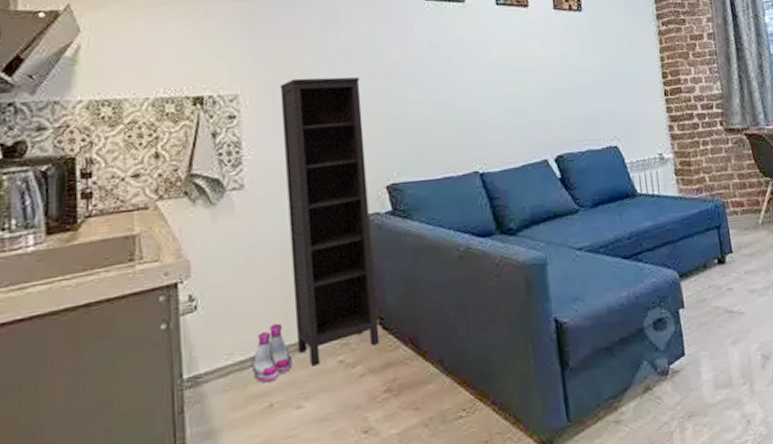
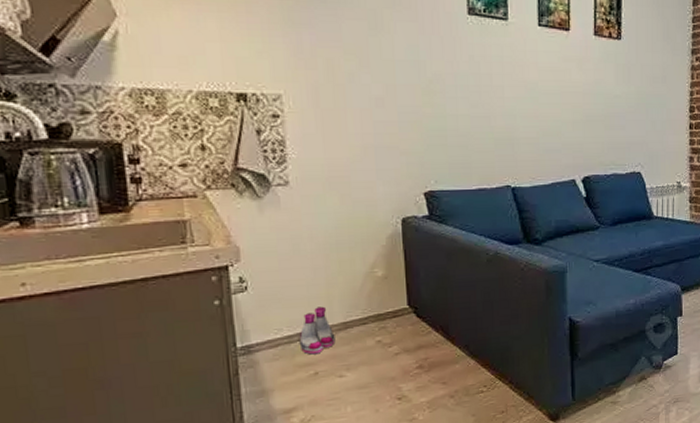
bookcase: present [280,77,380,366] -> none [322,83,414,344]

